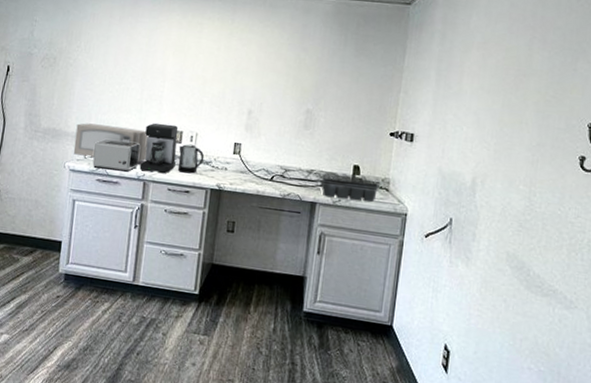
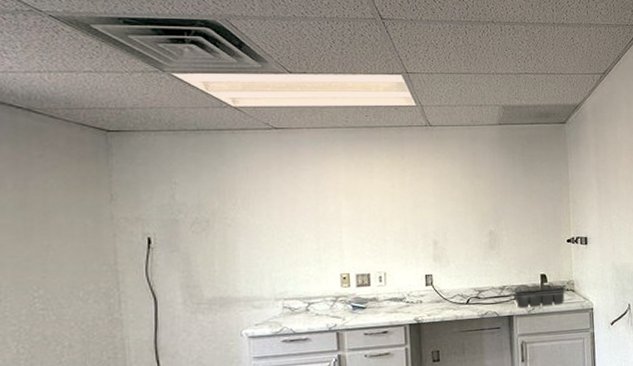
microwave: present [73,123,149,163] -> none [248,279,334,322]
toaster: present [92,139,140,173] -> none [272,293,328,330]
coffee maker: present [139,122,179,173] -> none [329,268,368,321]
kettle: present [177,143,205,174] -> none [368,284,397,315]

